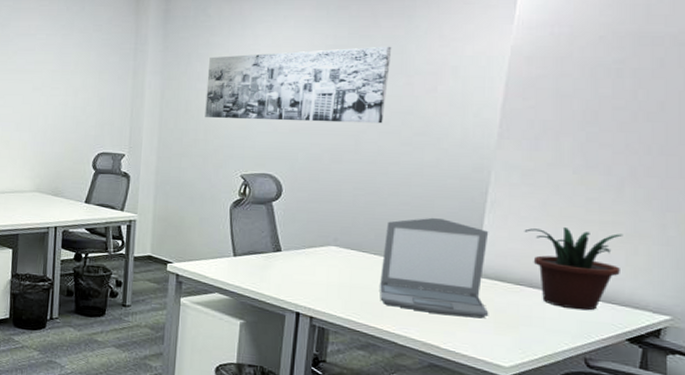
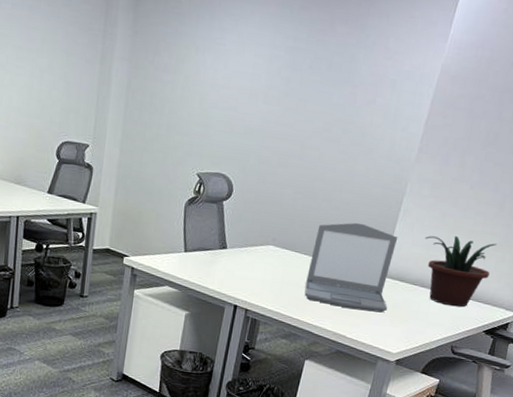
wall art: present [205,46,392,124] -> none [168,47,344,131]

